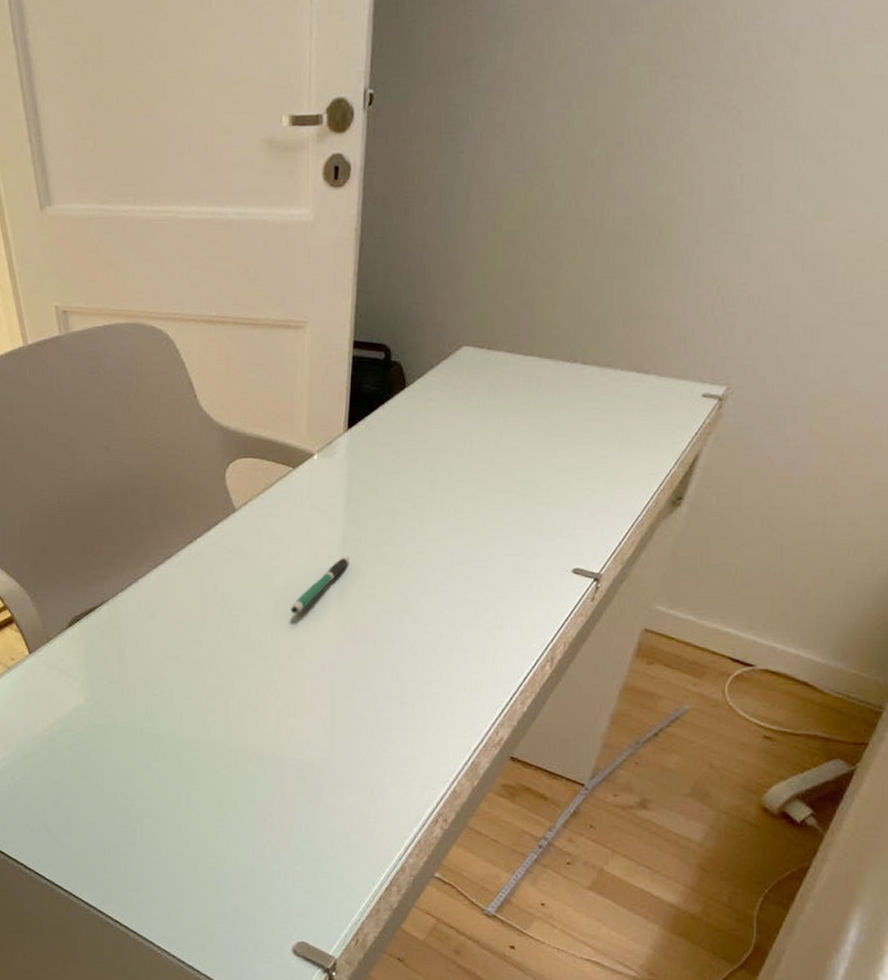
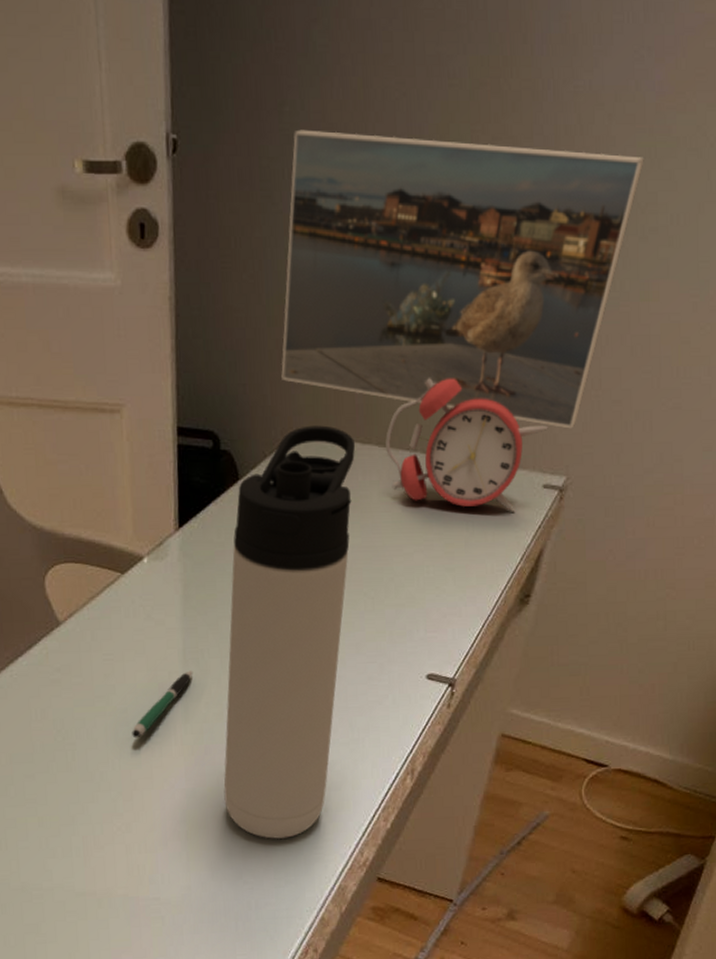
thermos bottle: none [370,339,518,713] -> present [223,425,356,839]
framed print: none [452,79,826,342] -> present [281,129,644,429]
alarm clock: none [547,295,711,421] -> present [385,378,548,513]

